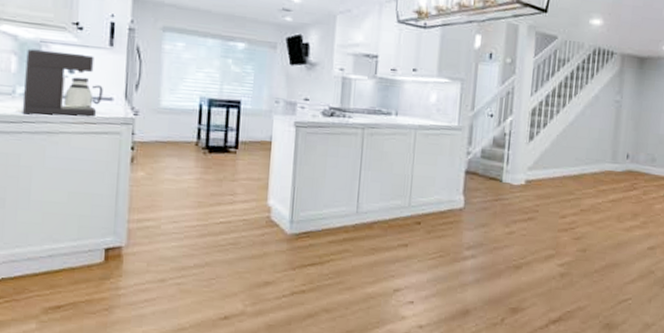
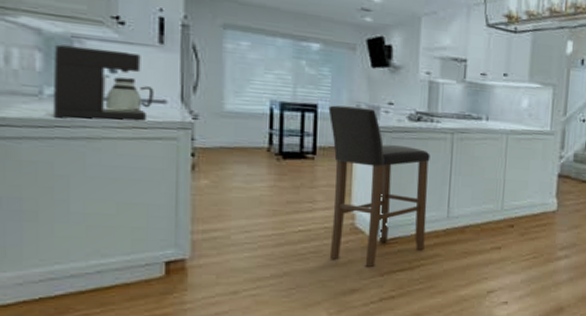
bar stool: none [246,101,342,260] -> present [328,105,430,267]

